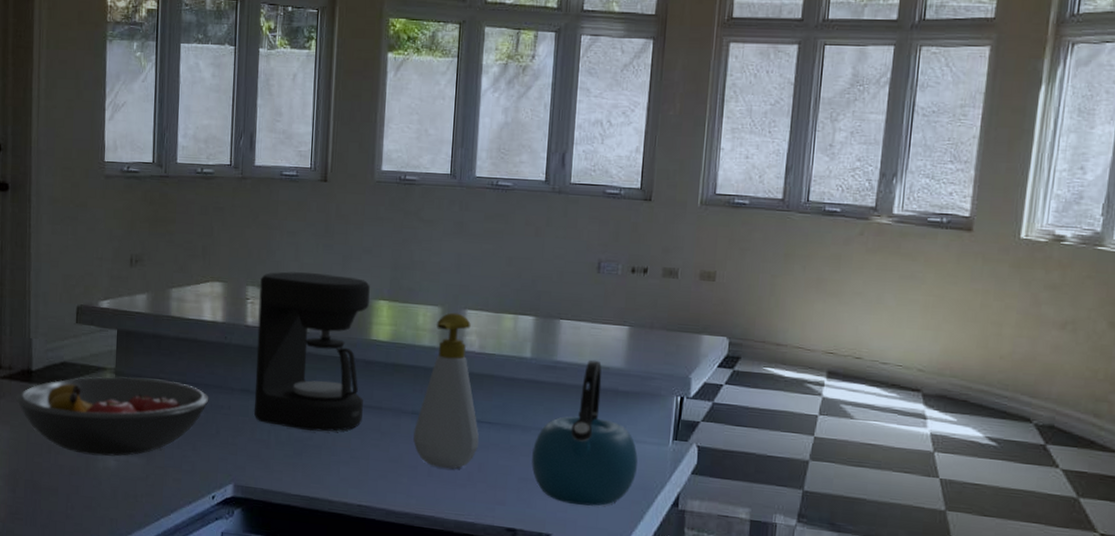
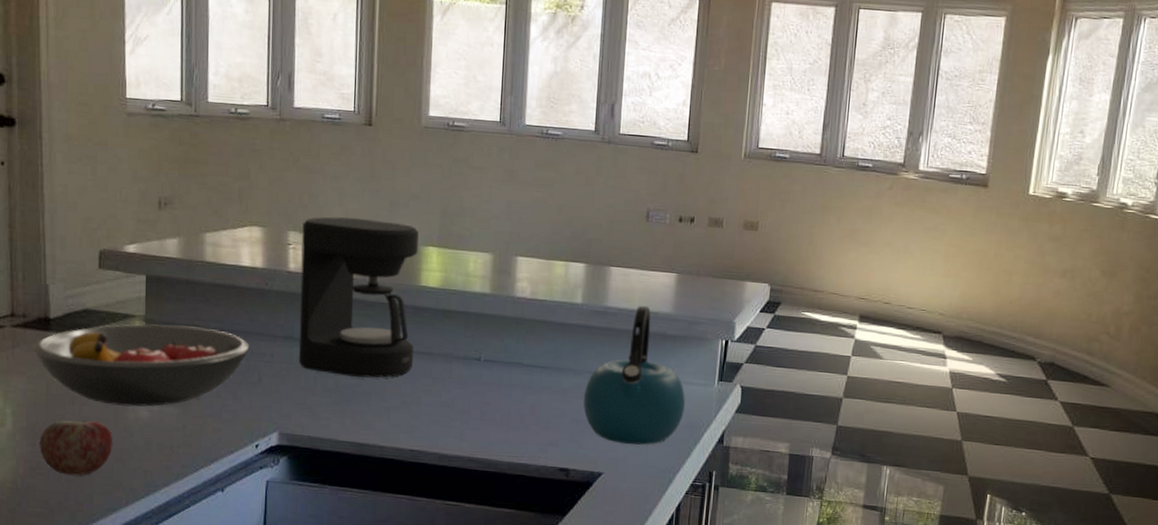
apple: none [19,468,83,522] -> present [39,420,113,476]
soap bottle: present [413,312,479,469] -> none [465,259,531,413]

